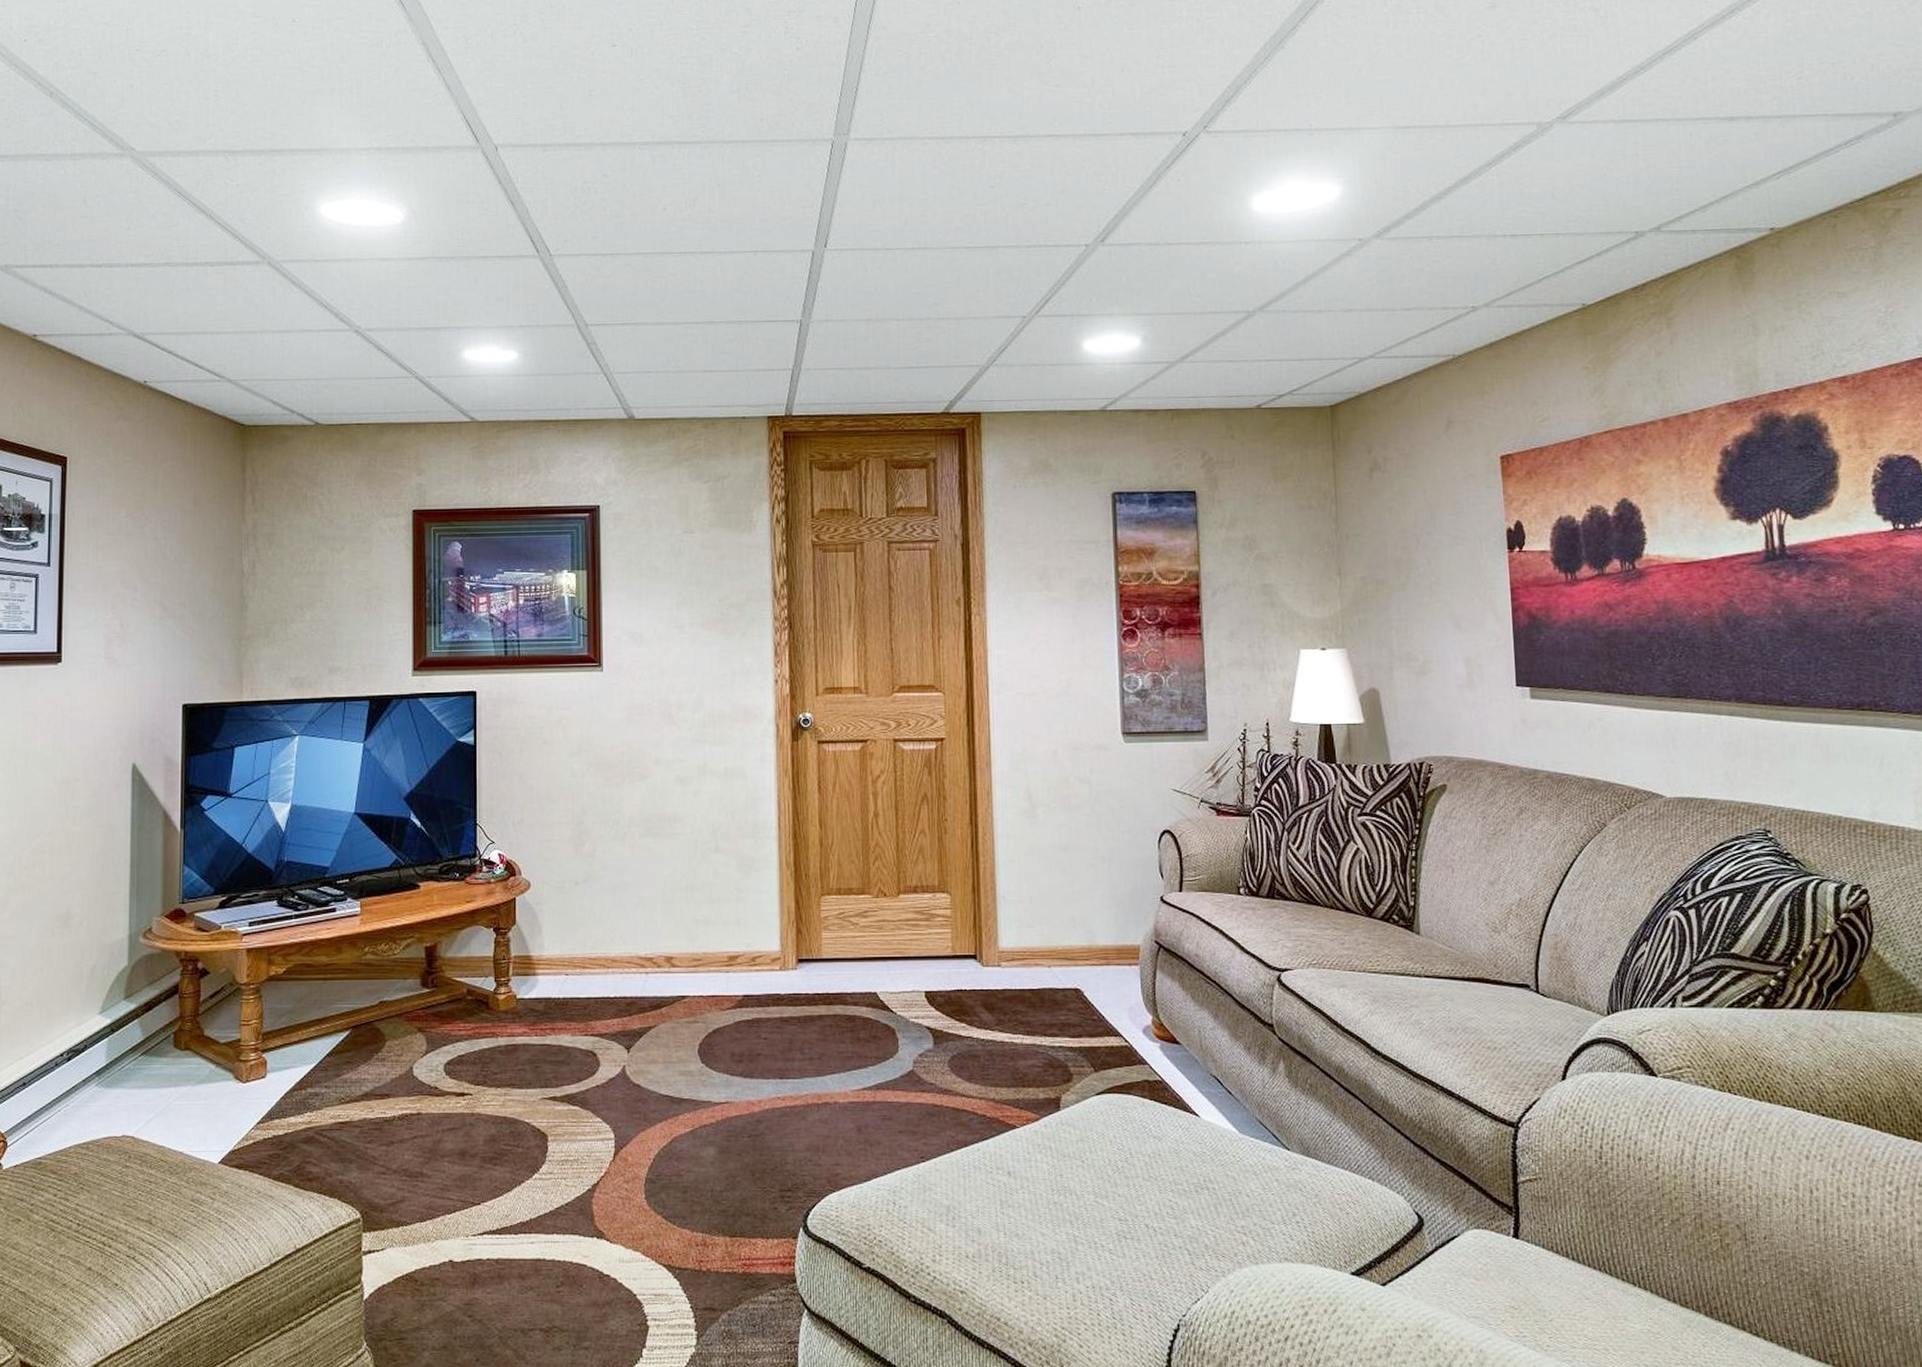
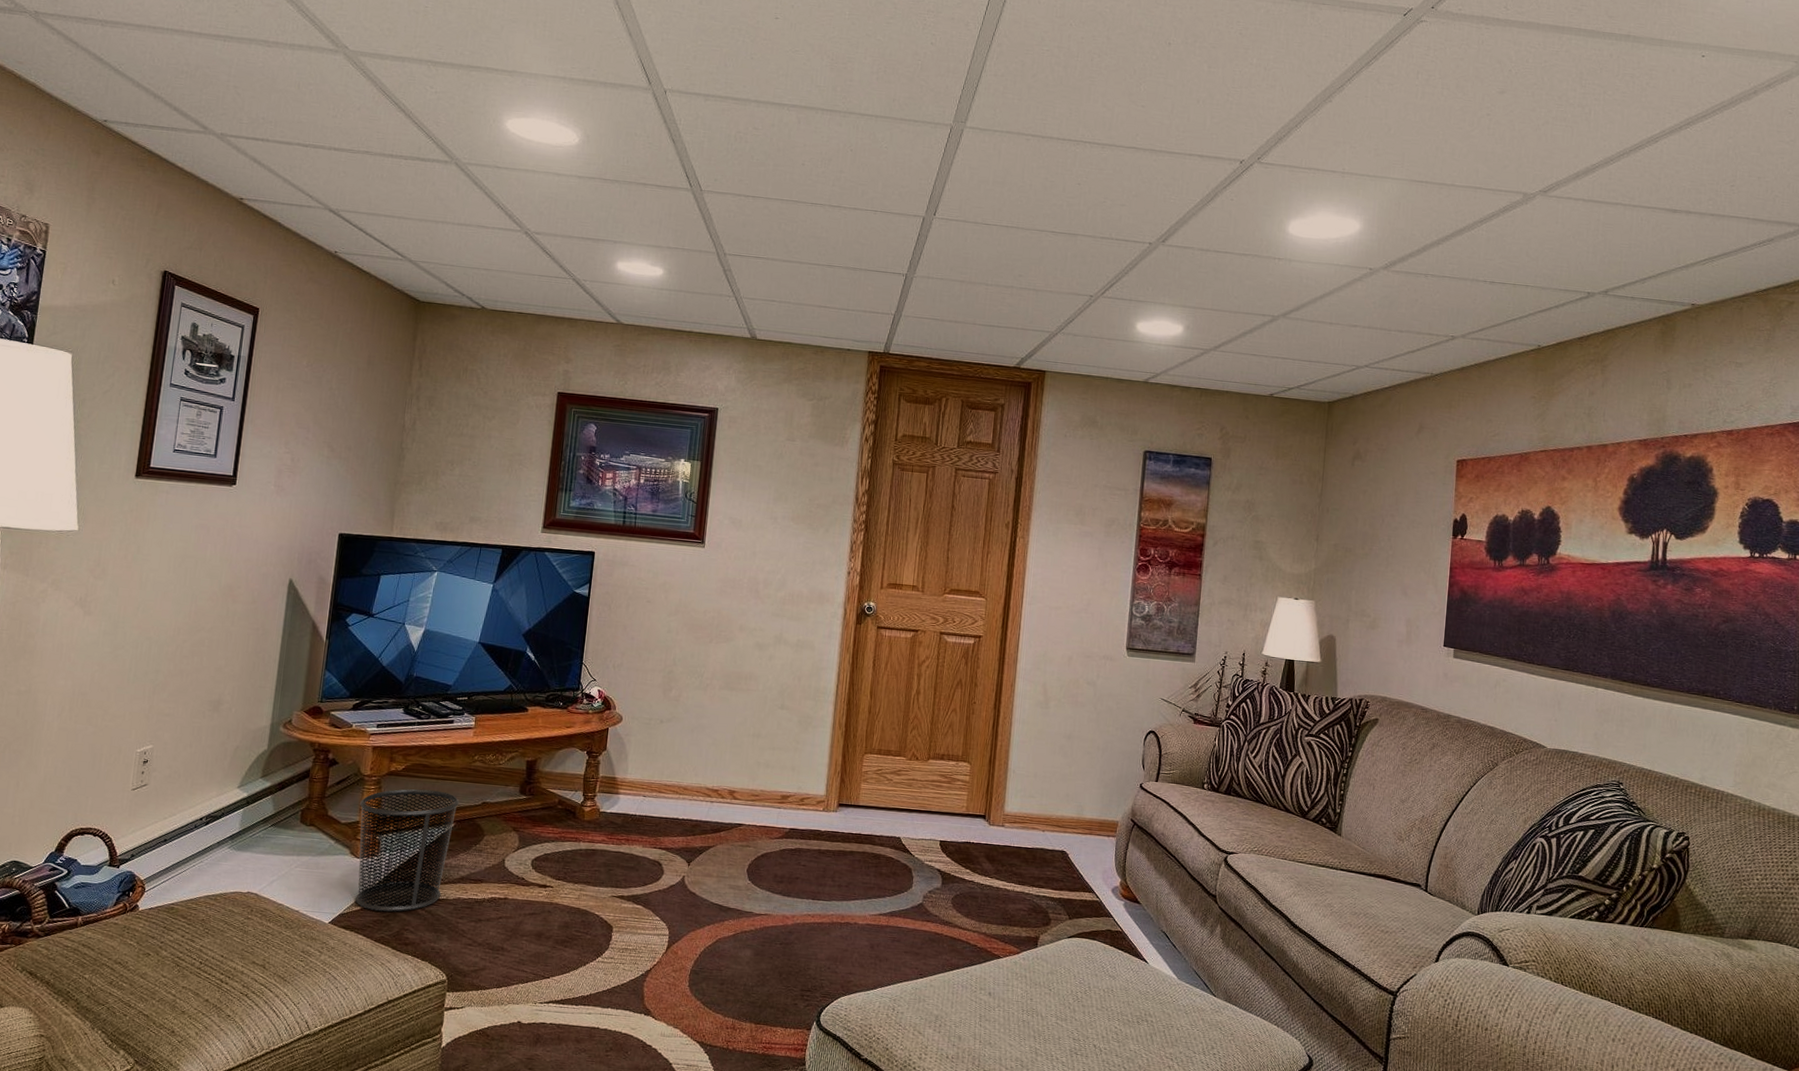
waste bin: none [238,993,353,1144] -> present [355,789,459,912]

